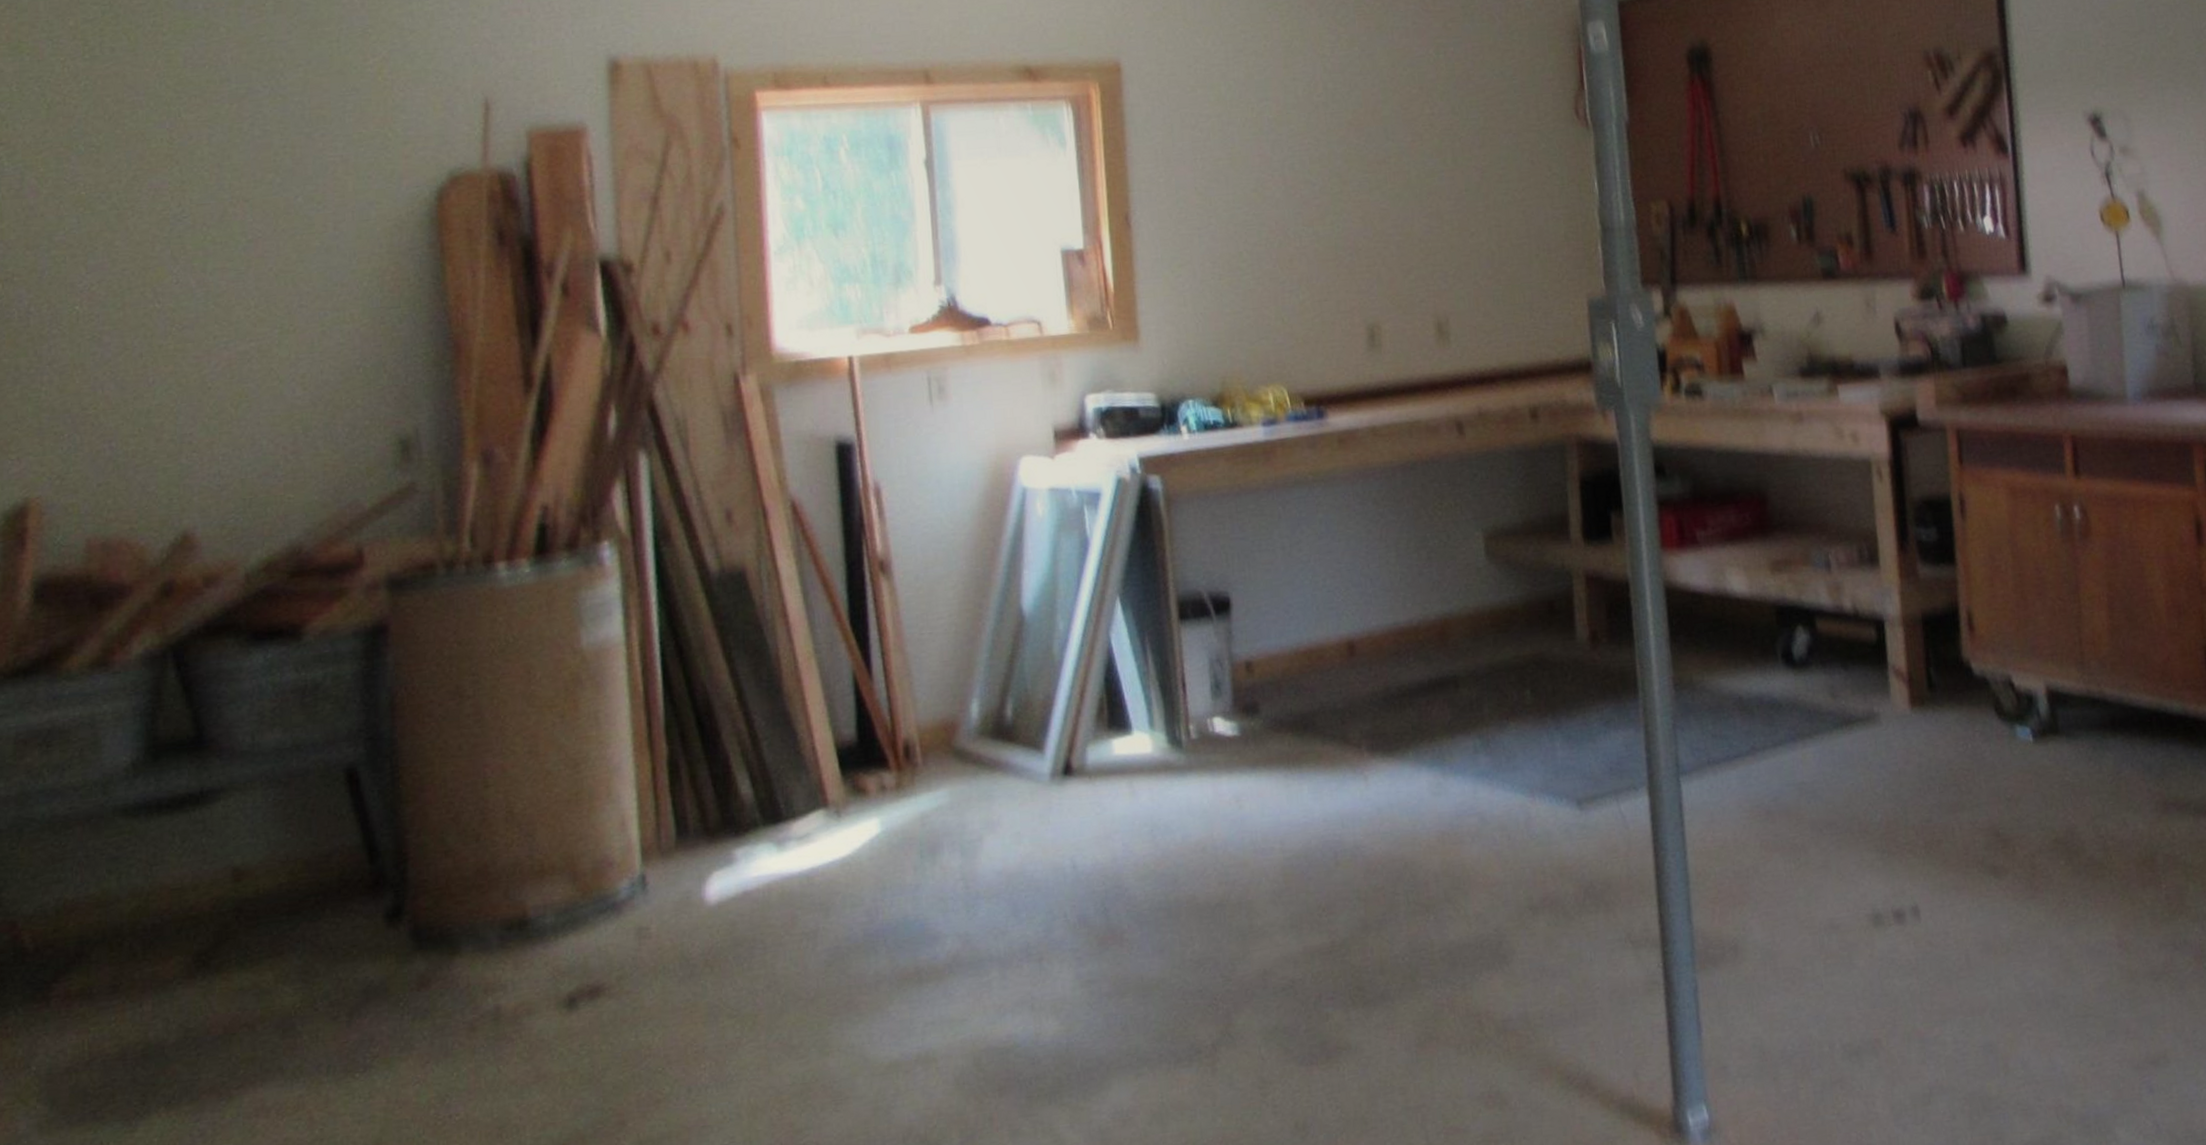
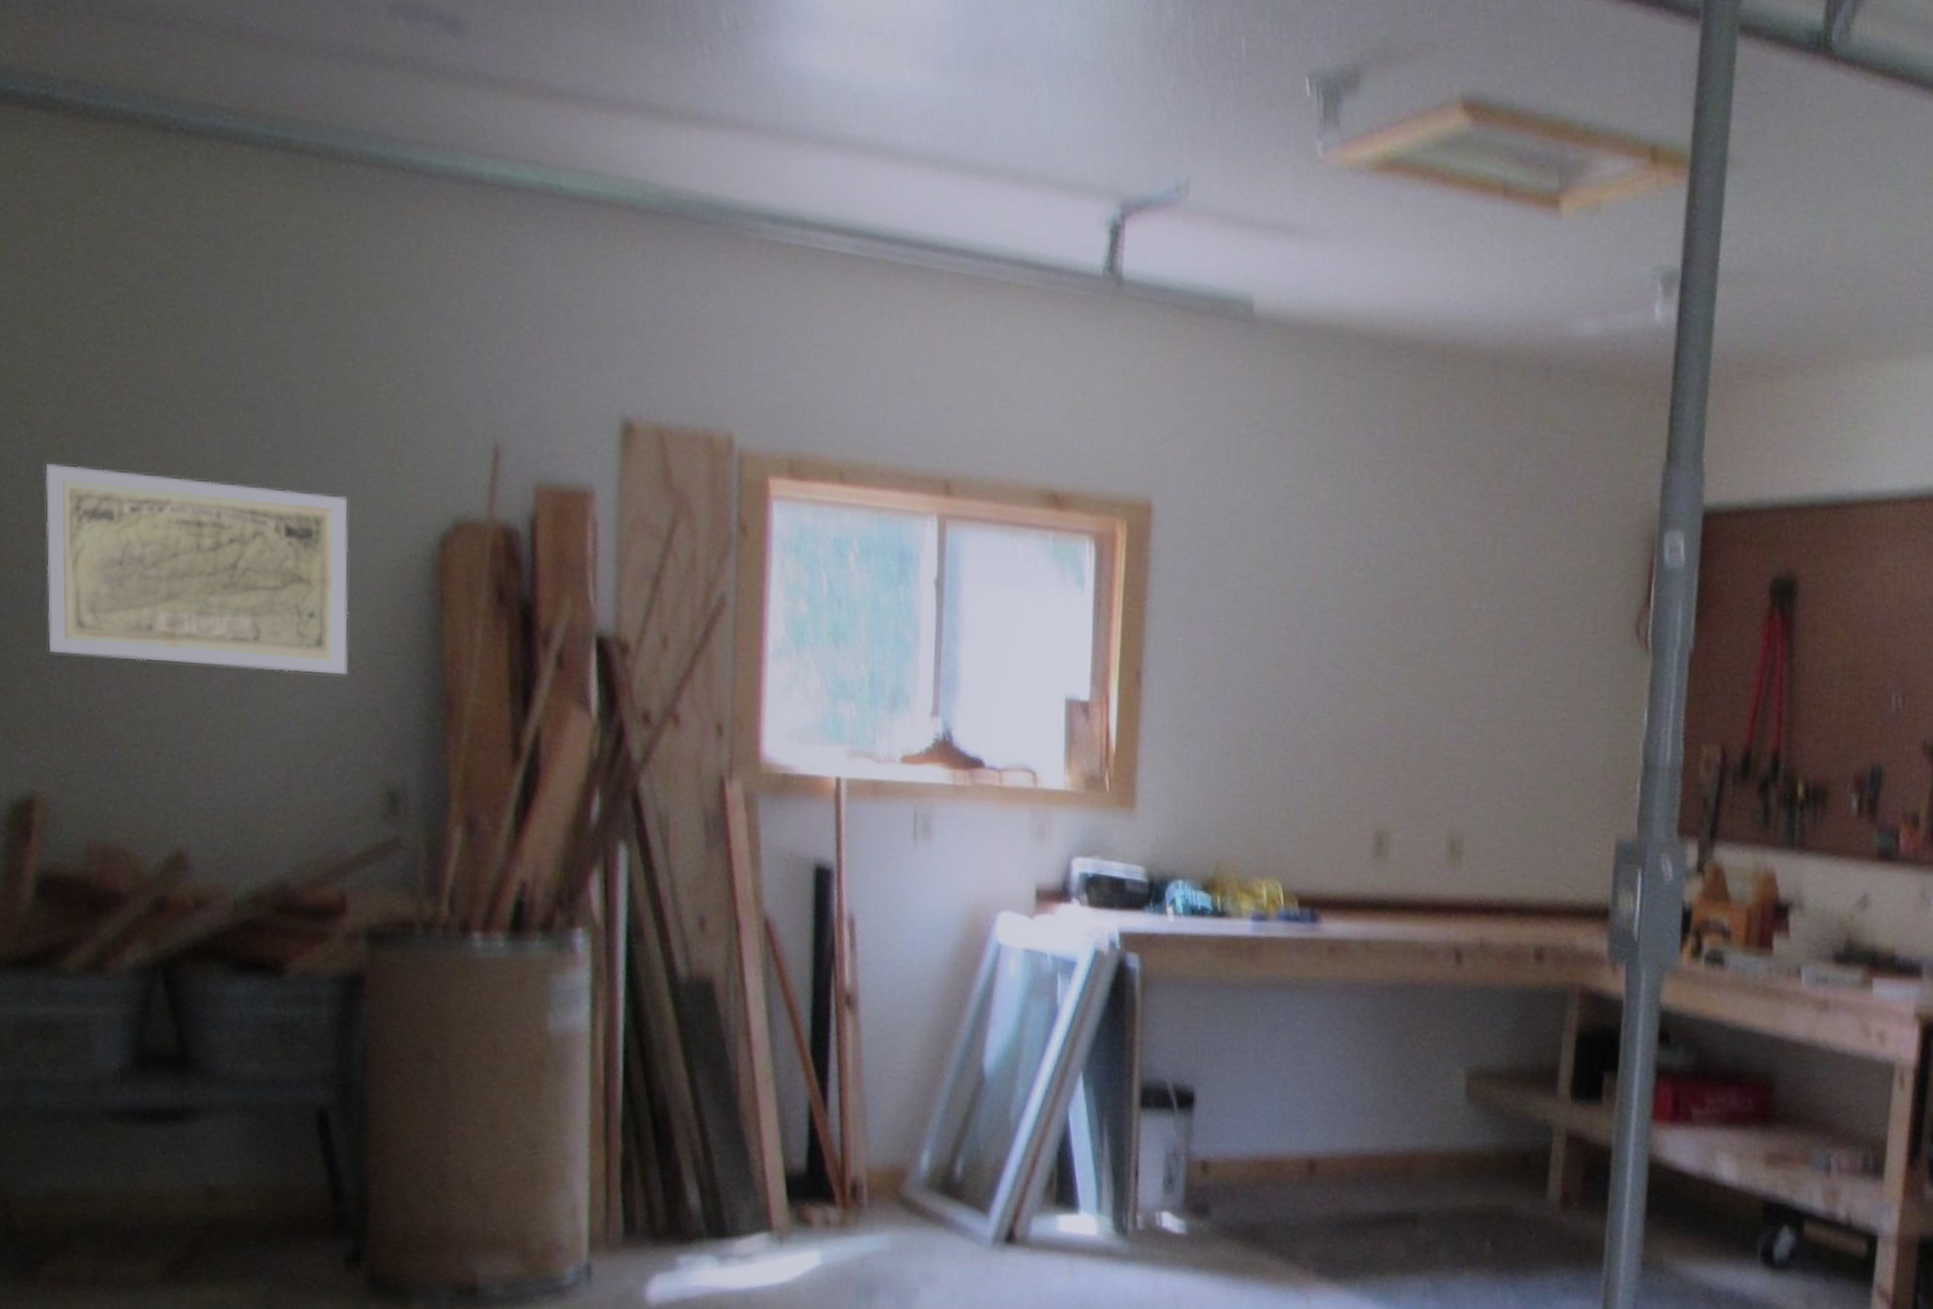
map: none [27,167,350,359] -> present [45,463,349,674]

